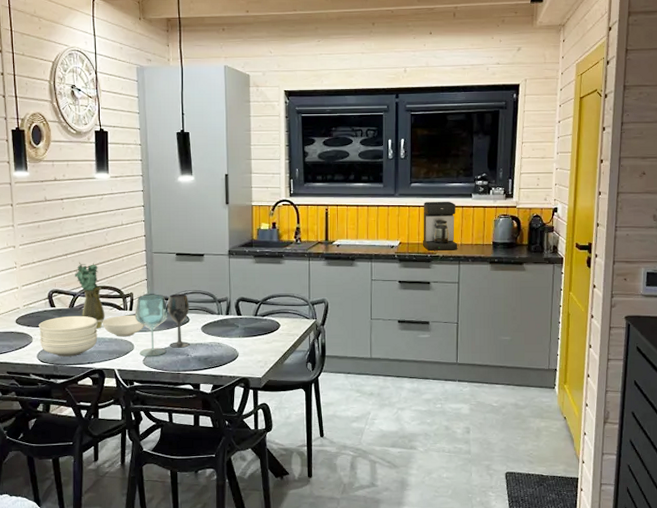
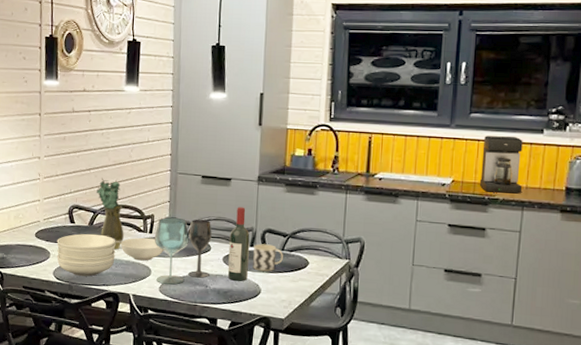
wine bottle: none [206,279,225,347] -> present [227,207,250,281]
cup: none [229,312,257,337] -> present [253,244,283,272]

